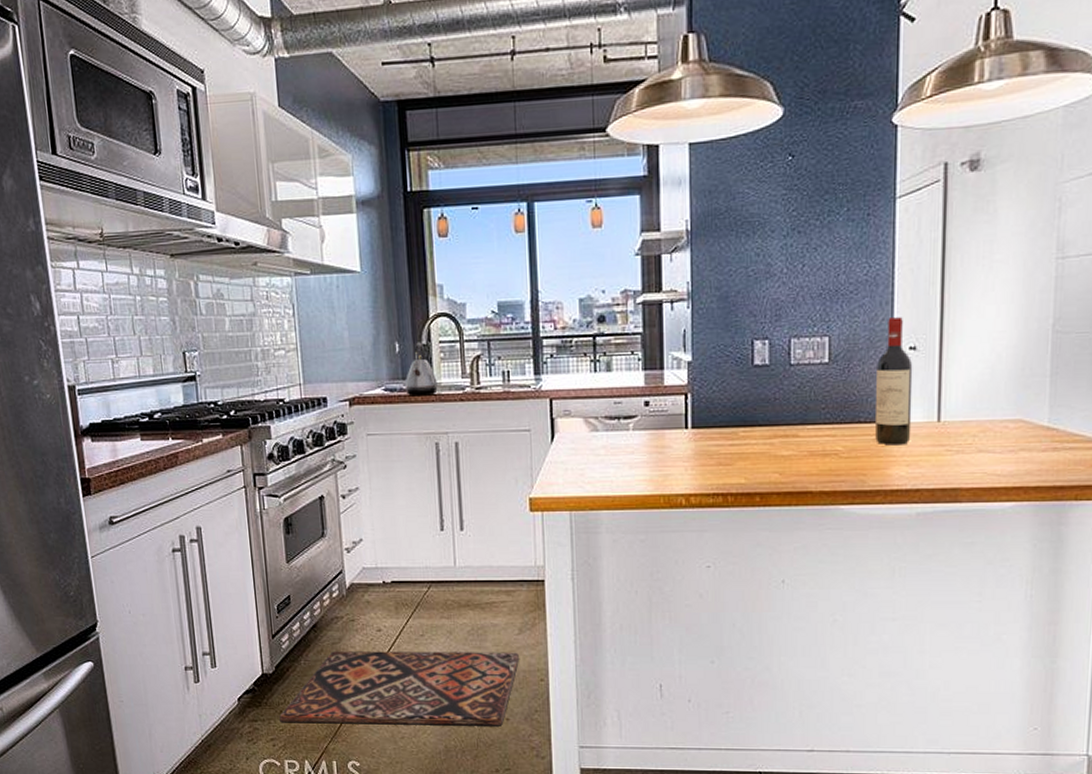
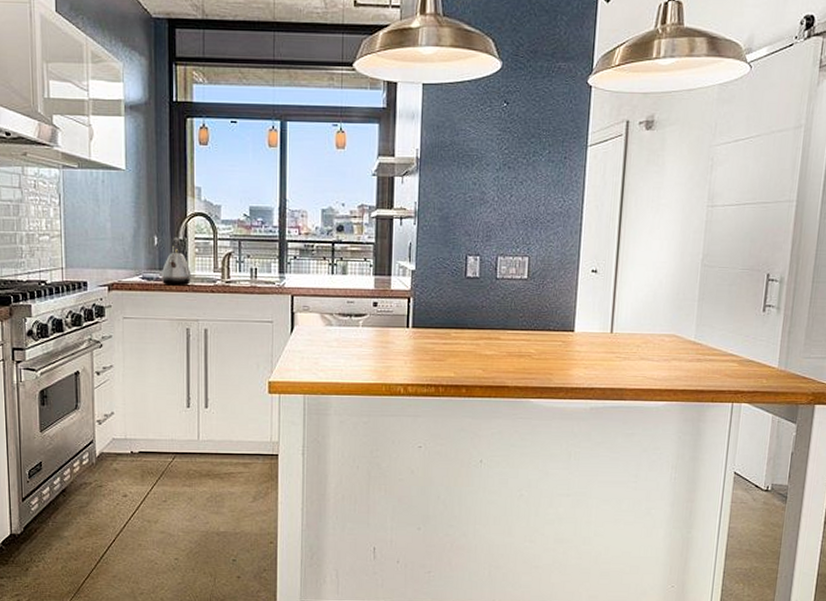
doormat: present [279,651,519,726] -> none [25,514,252,583]
wine bottle: present [875,317,913,445] -> none [561,245,594,351]

